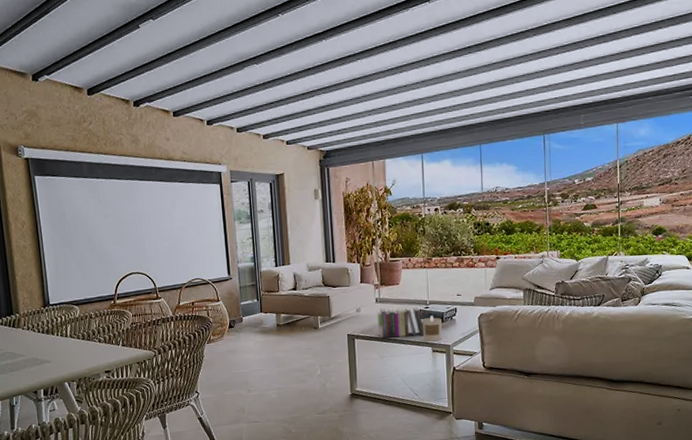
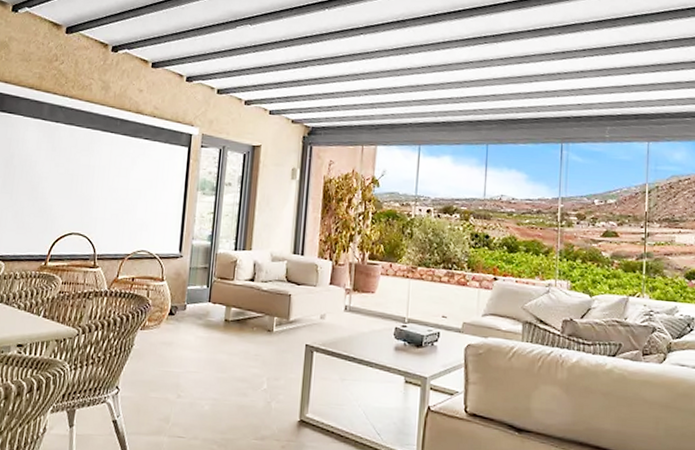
books: present [377,307,424,338] -> none [342,319,398,360]
candle: present [421,315,442,341] -> none [395,336,421,370]

